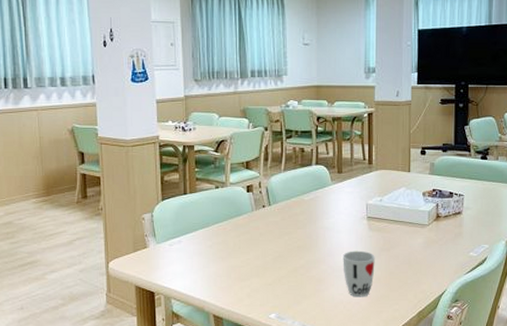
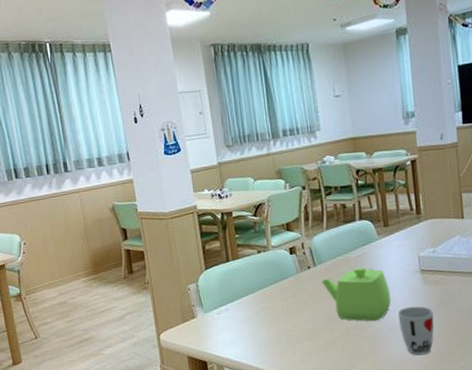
teapot: none [275,209,338,263] -> present [322,267,392,322]

